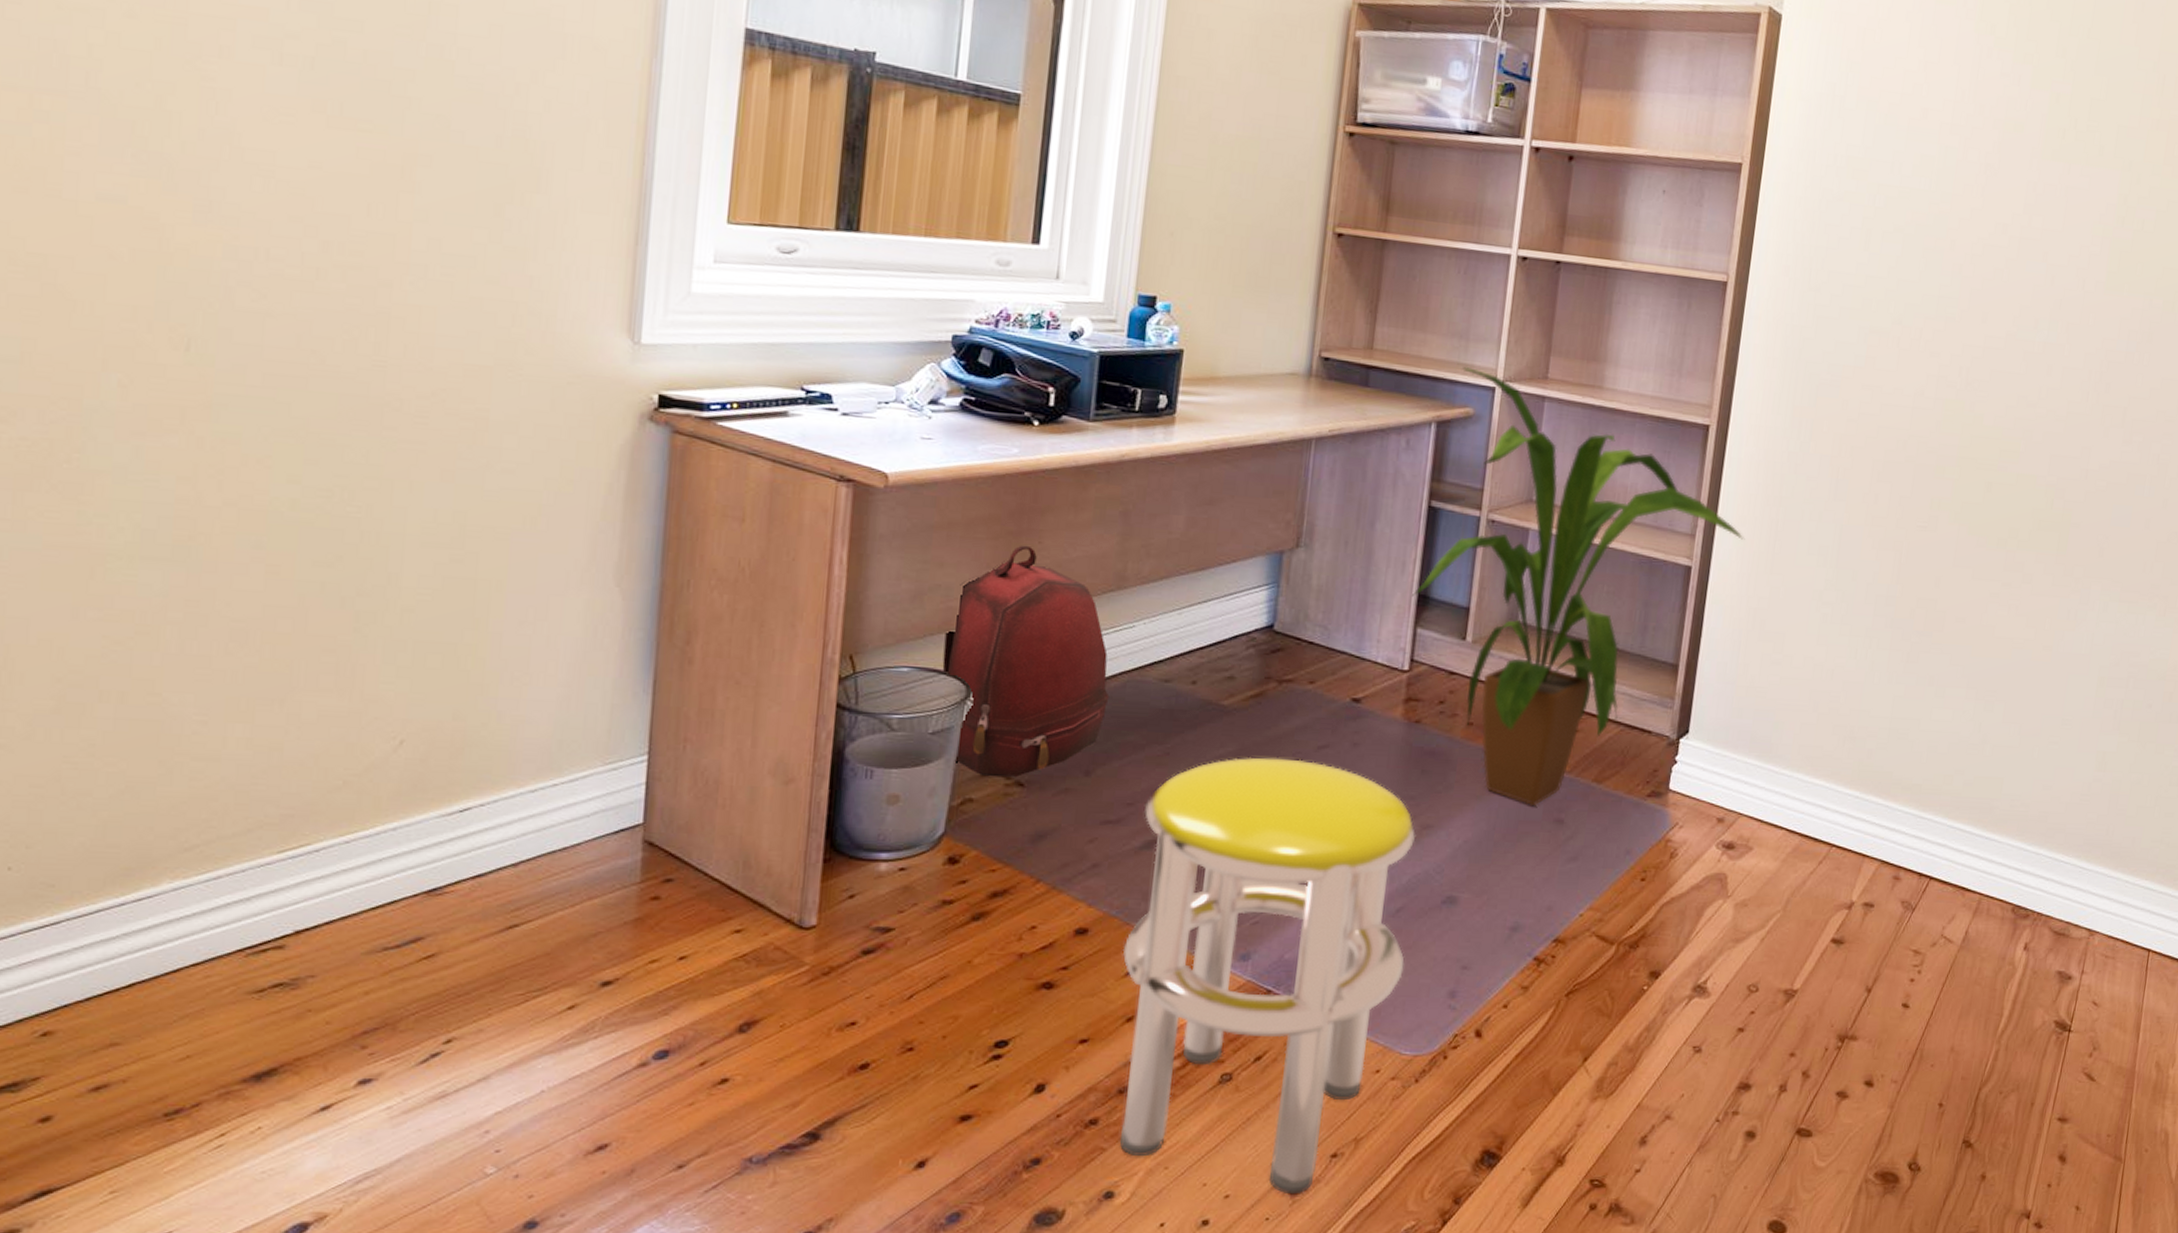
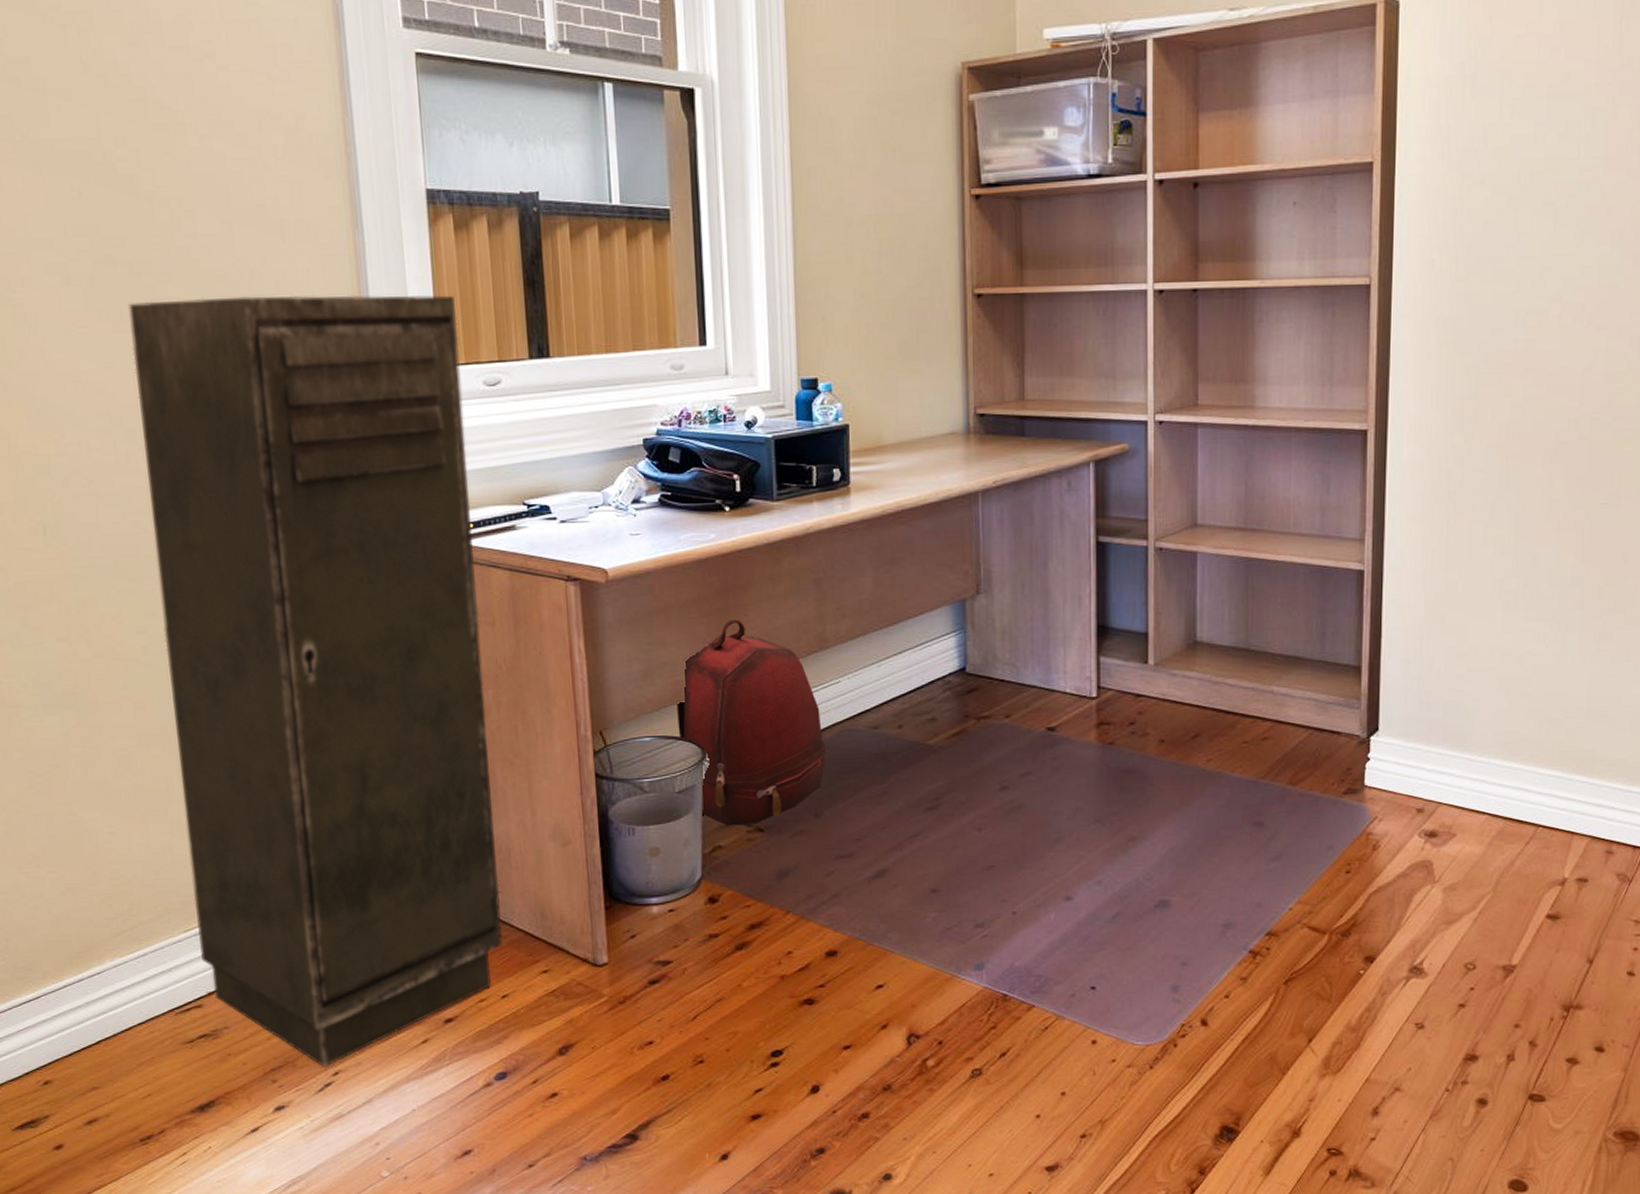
storage cabinet: none [295,97,758,1033] -> present [128,295,503,1068]
stool: present [1119,757,1417,1195] -> none [869,787,1126,1171]
house plant: present [1412,367,1745,806] -> none [1091,405,1416,812]

